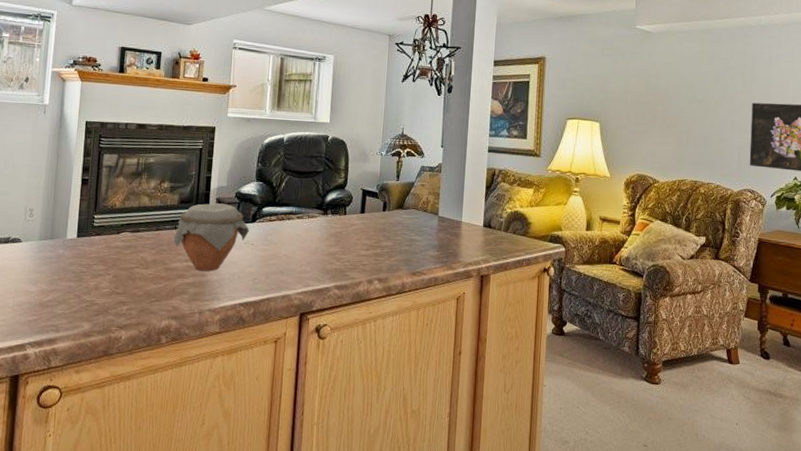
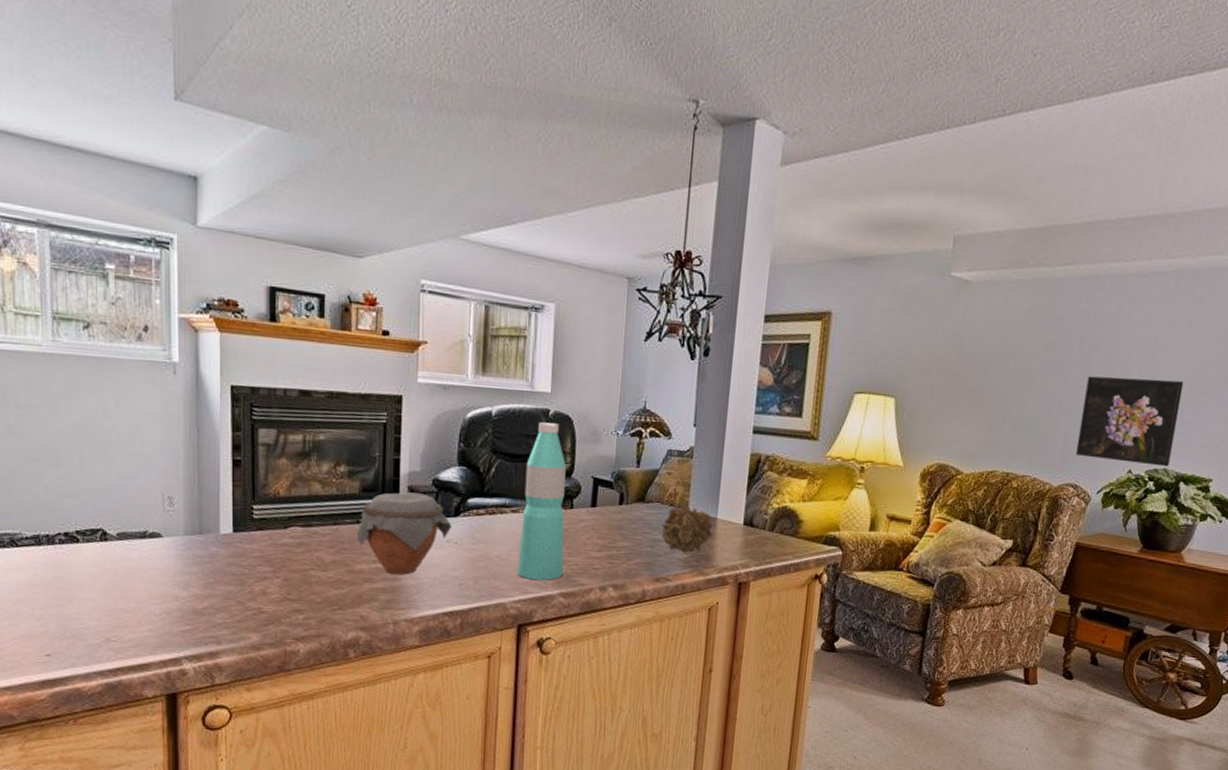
water bottle: none [300,146,341,275] -> present [517,422,566,580]
flower: none [417,212,458,251] -> present [661,506,713,554]

